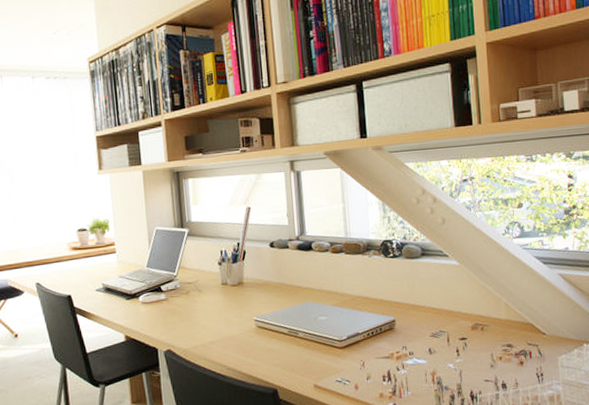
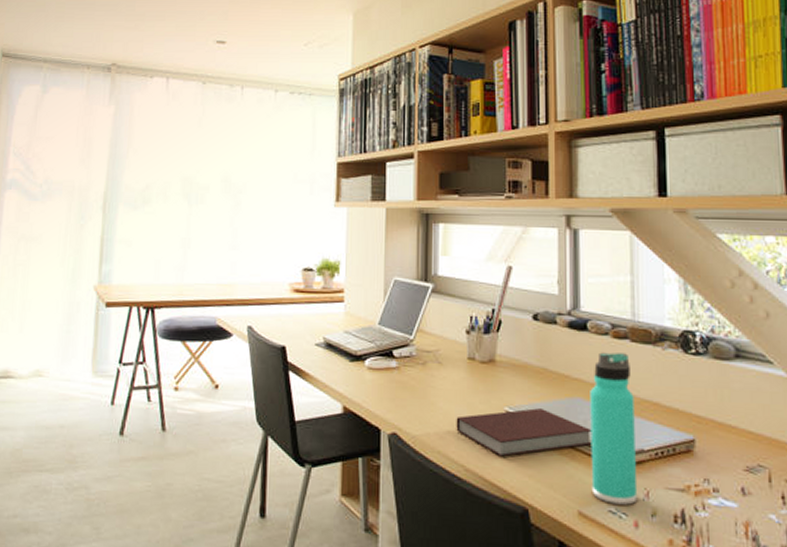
notebook: none [216,314,321,355] -> present [456,408,592,457]
thermos bottle: none [317,263,357,376] -> present [590,352,638,505]

